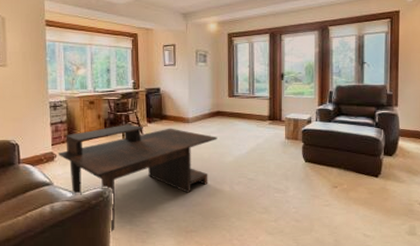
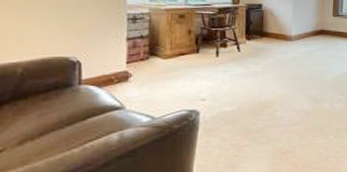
coffee table: present [59,124,218,233] -> none [135,41,320,160]

